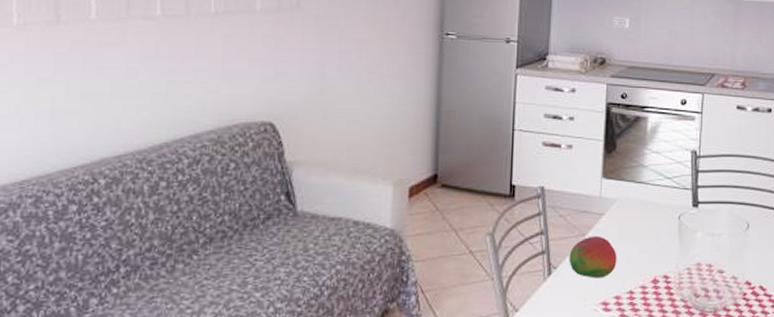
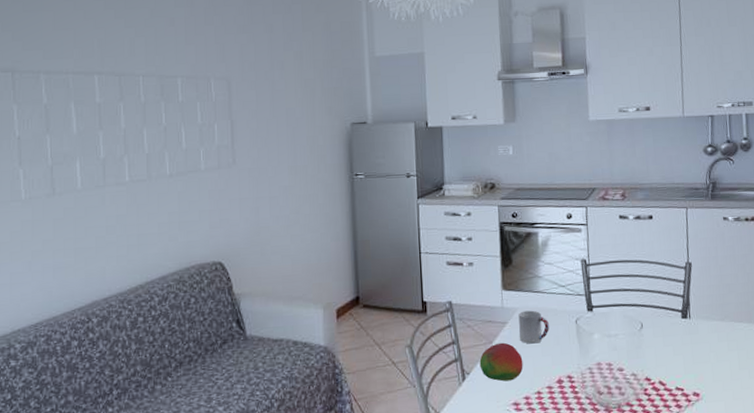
cup: none [615,202,650,239] -> present [518,310,549,344]

